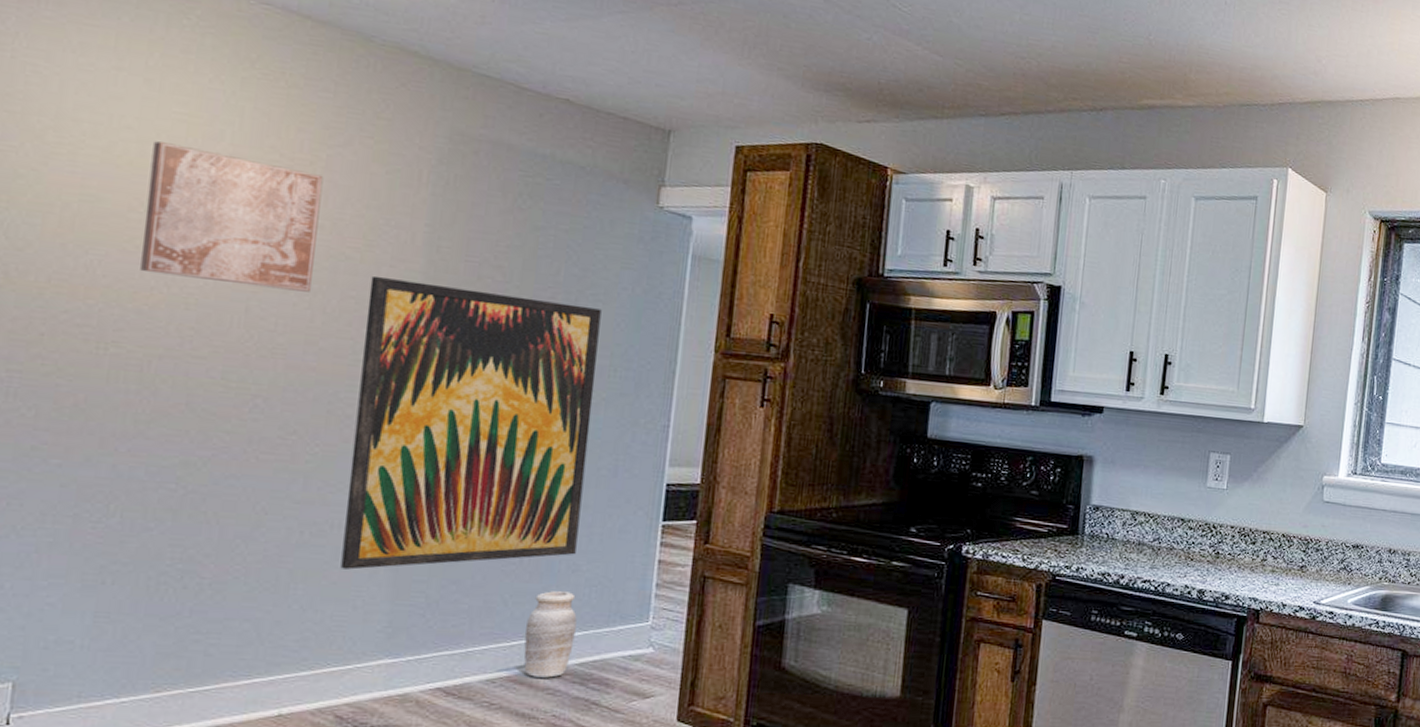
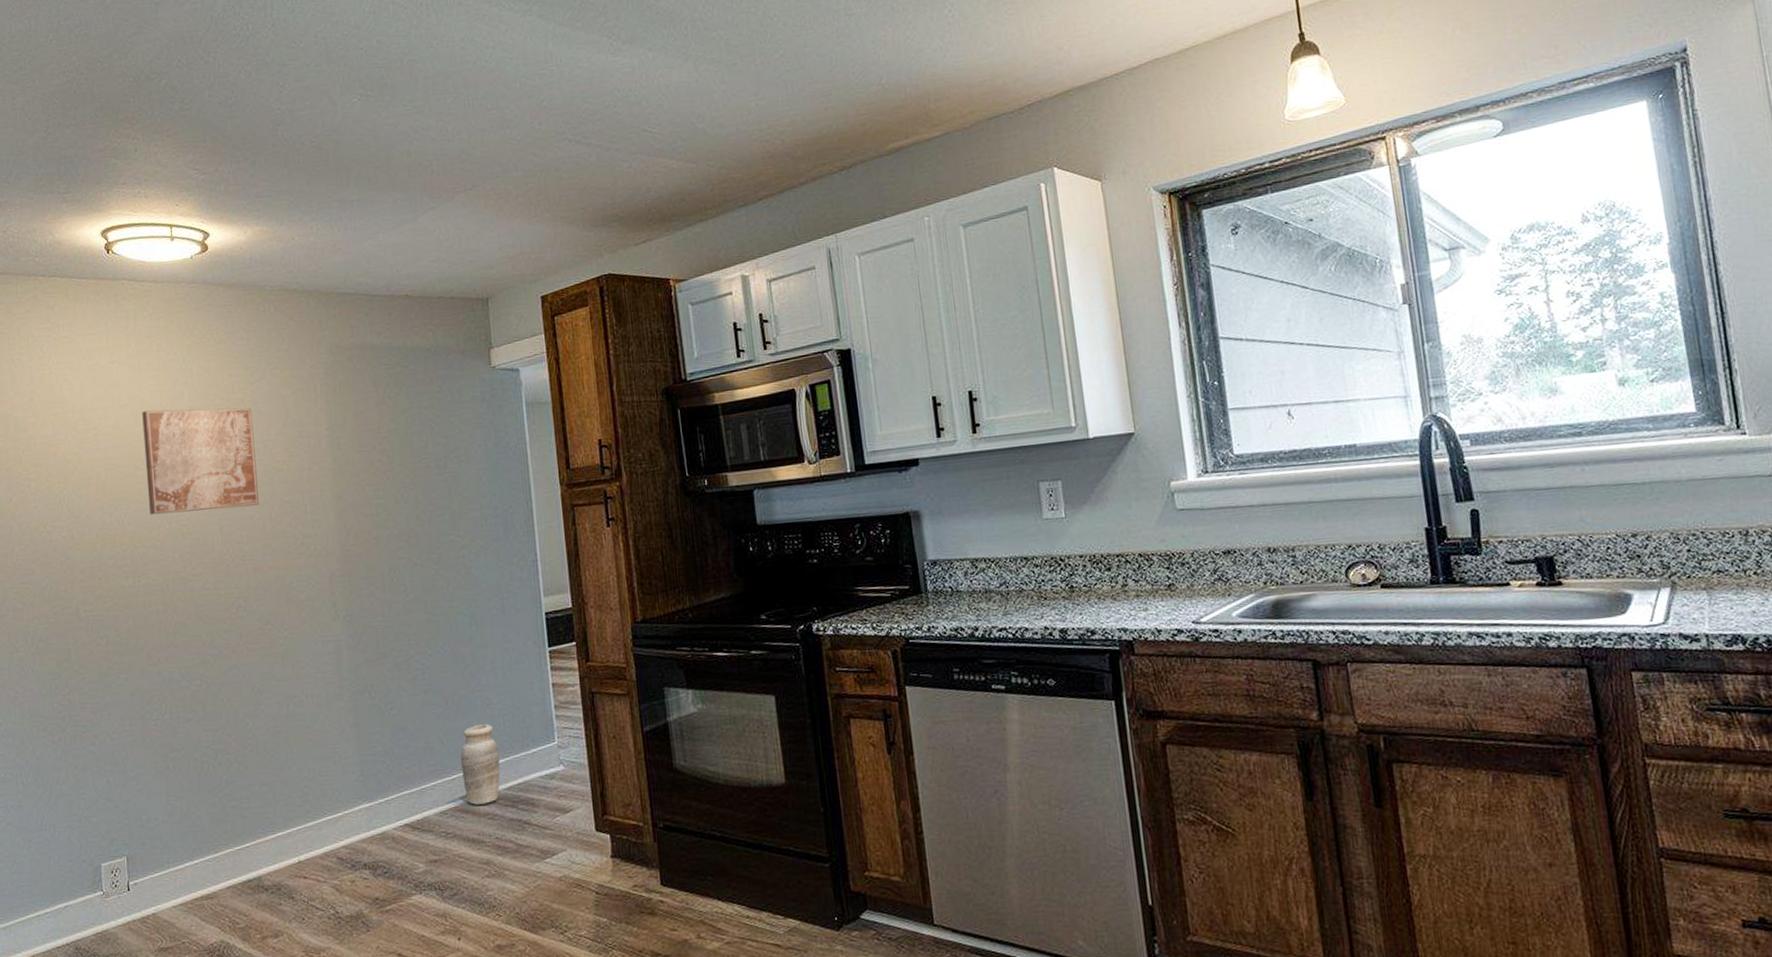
wall art: present [340,275,602,570] -> none [297,468,486,731]

